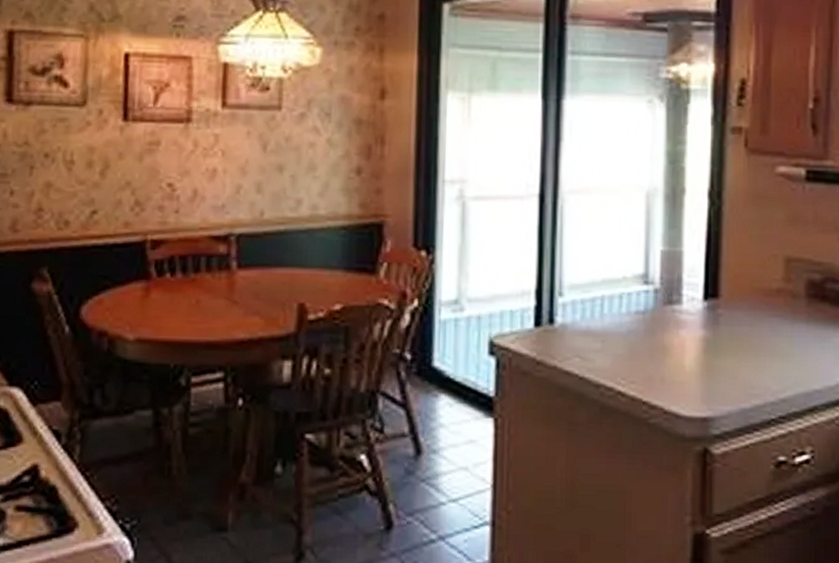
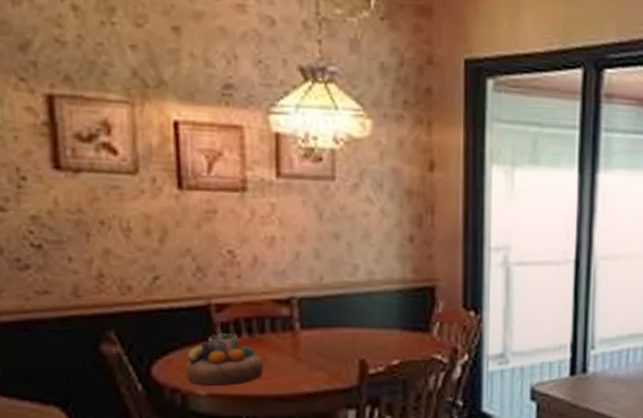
decorative bowl: none [114,271,196,329] -> present [184,332,264,386]

